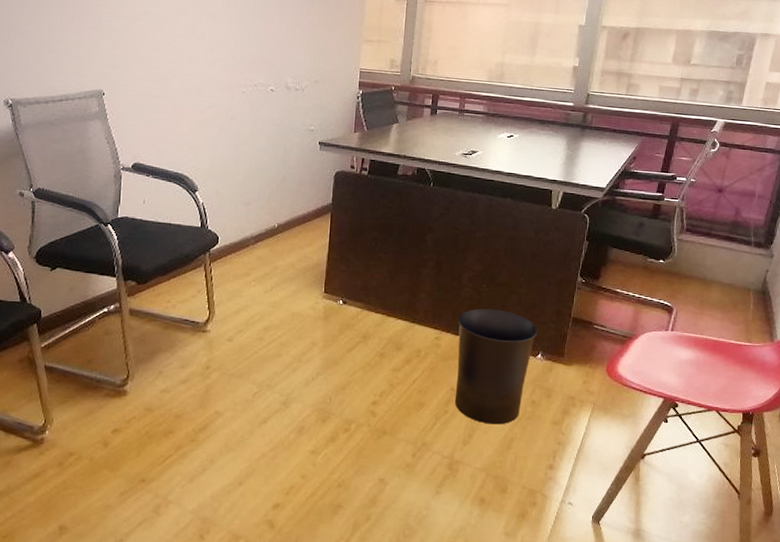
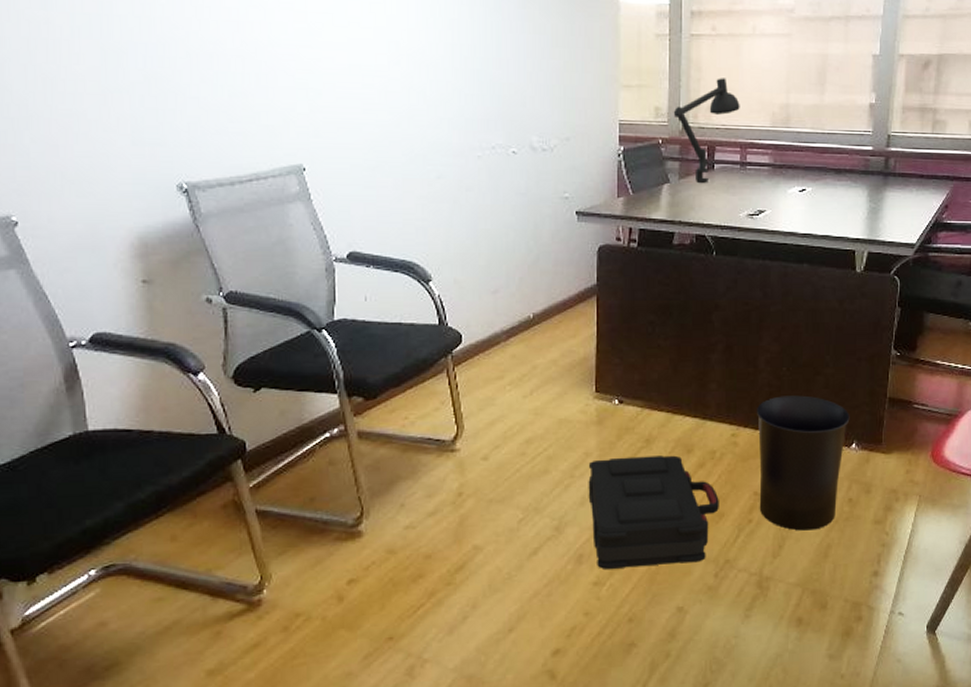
briefcase: none [312,348,421,443] -> present [588,455,719,569]
desk lamp: none [405,38,463,125] -> present [673,78,740,183]

